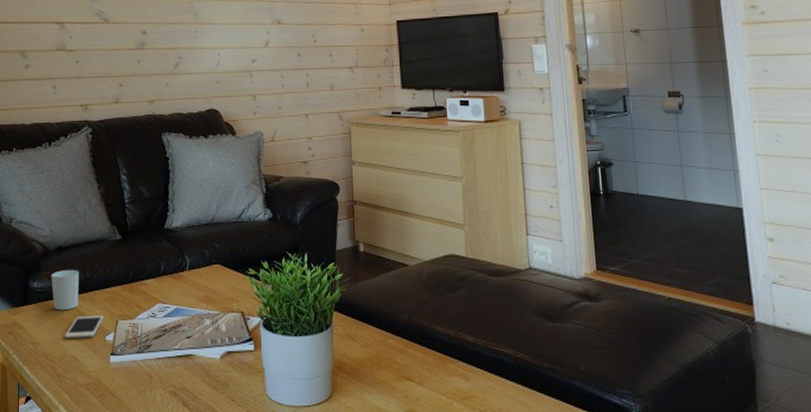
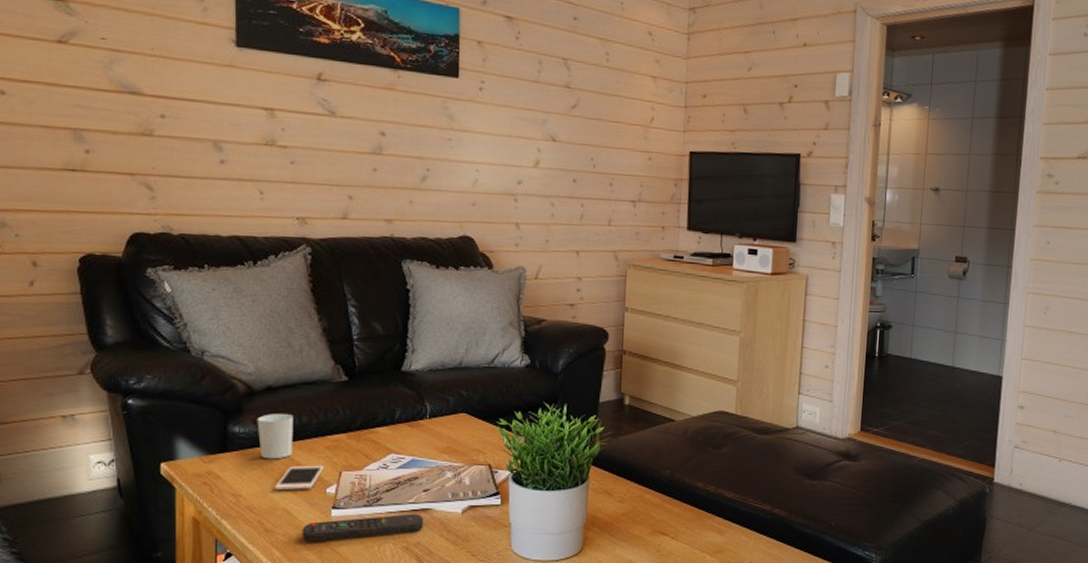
remote control: none [86,359,188,387] -> present [302,513,424,542]

